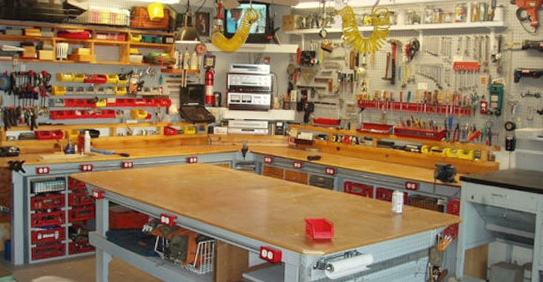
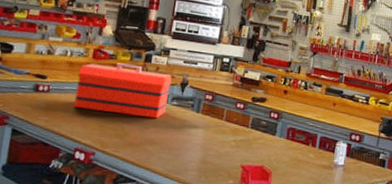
toolbox: none [154,137,233,183] -> present [74,63,172,119]

